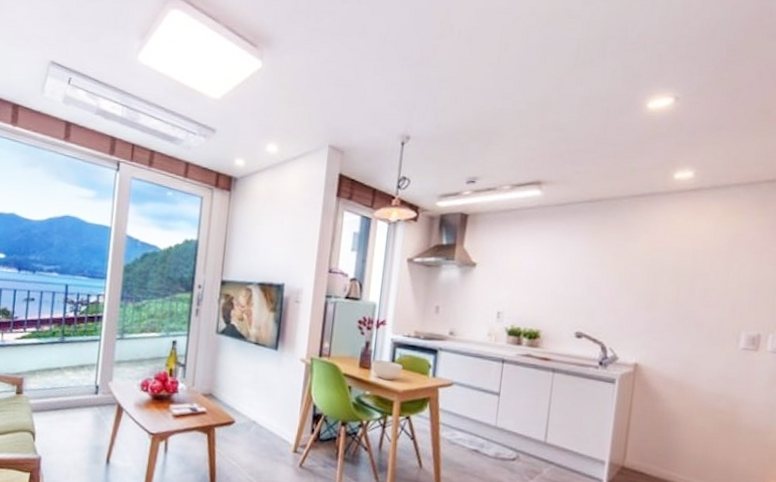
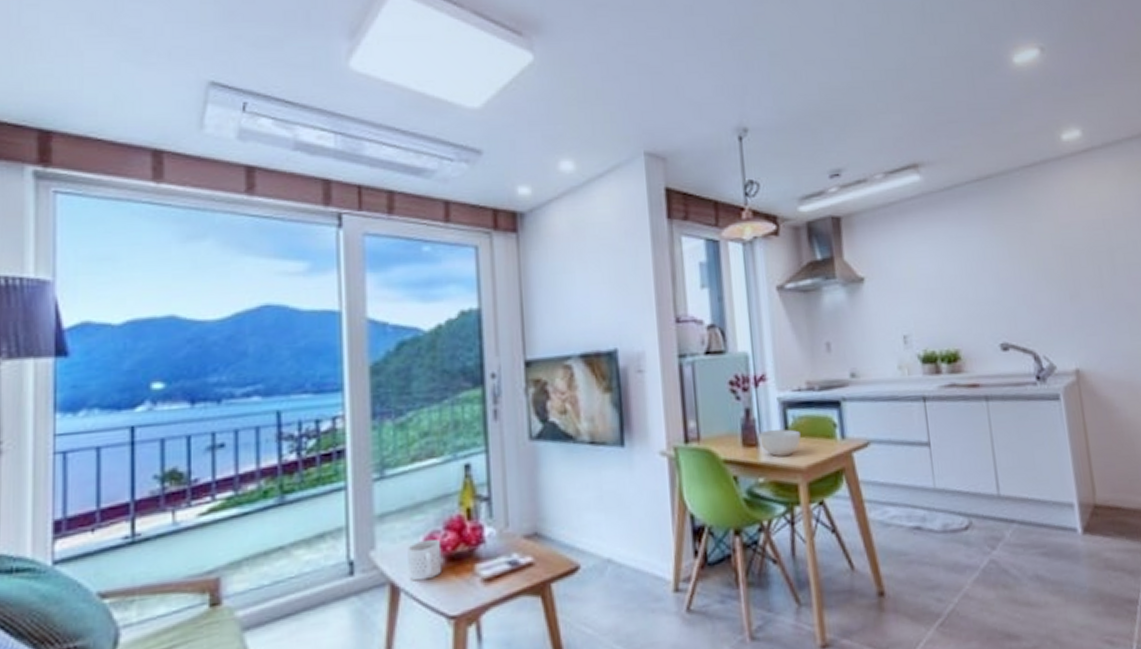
mug: none [129,382,152,408] -> present [408,539,443,582]

